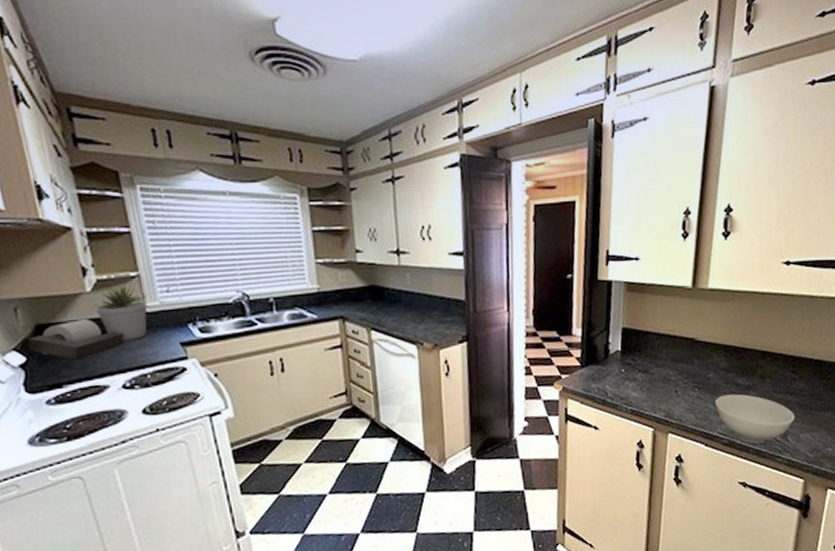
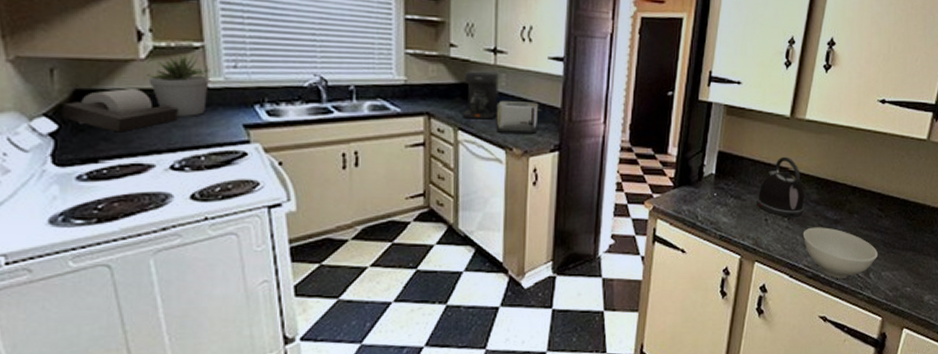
coffee maker: none [371,271,406,319] -> present [461,69,499,120]
toaster: none [404,297,447,330] -> present [496,101,542,135]
kettle: none [665,327,715,387] -> present [756,156,805,217]

